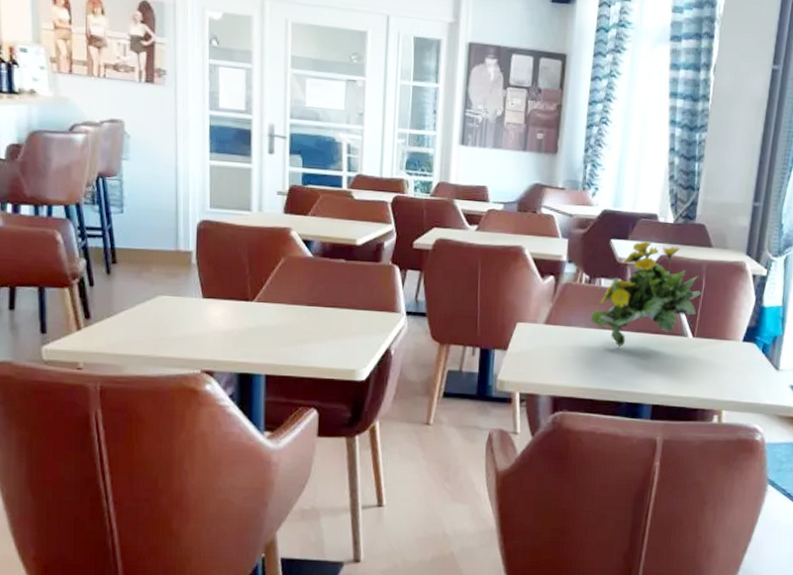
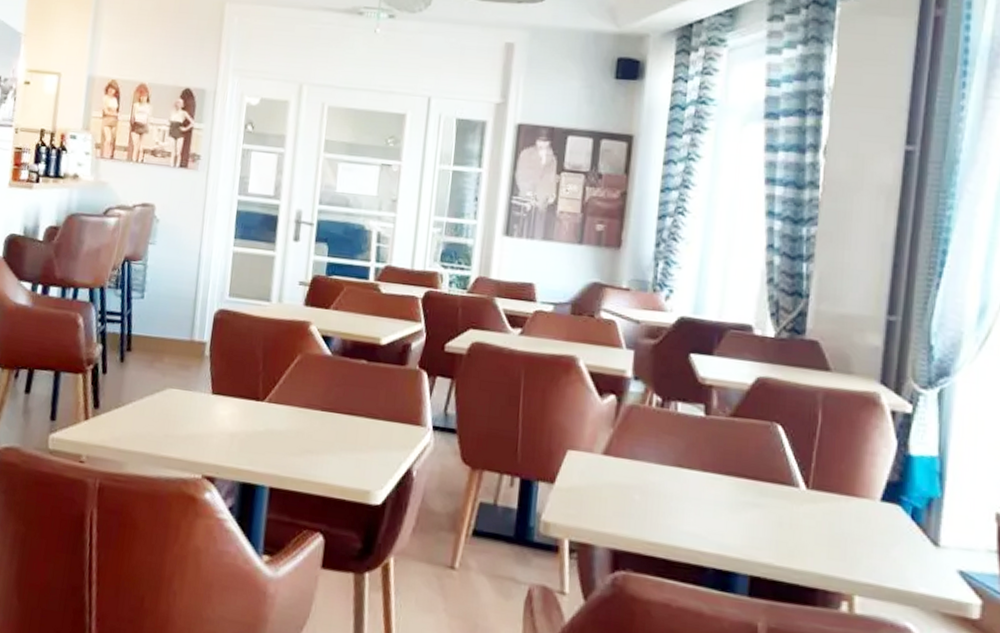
flowering plant: present [590,241,701,348] -> none [663,358,817,494]

